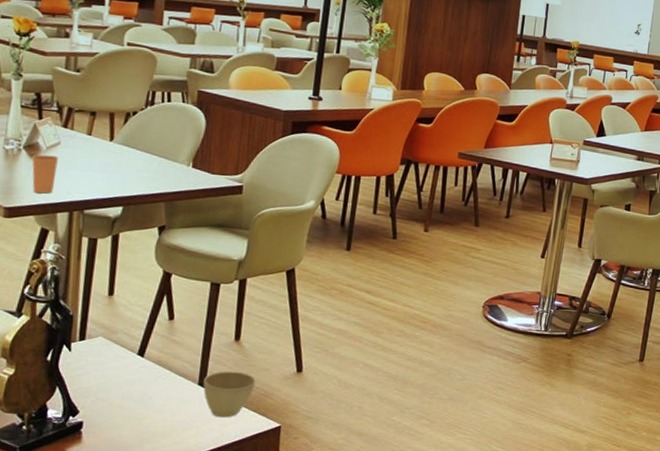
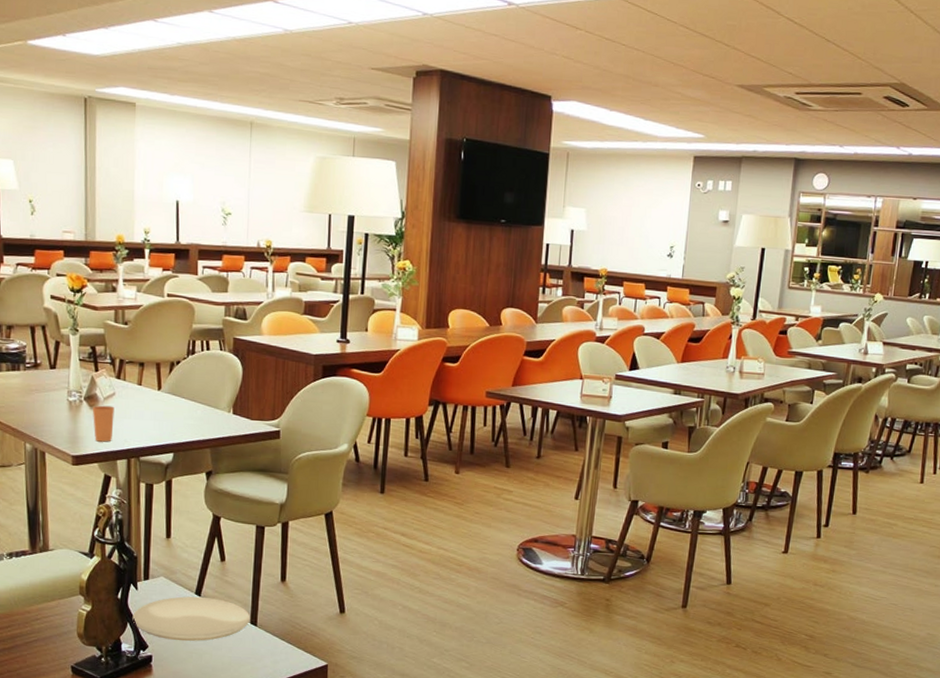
plate: none [62,357,199,406] -> present [132,596,251,642]
cup: present [203,371,256,418] -> none [255,610,303,655]

